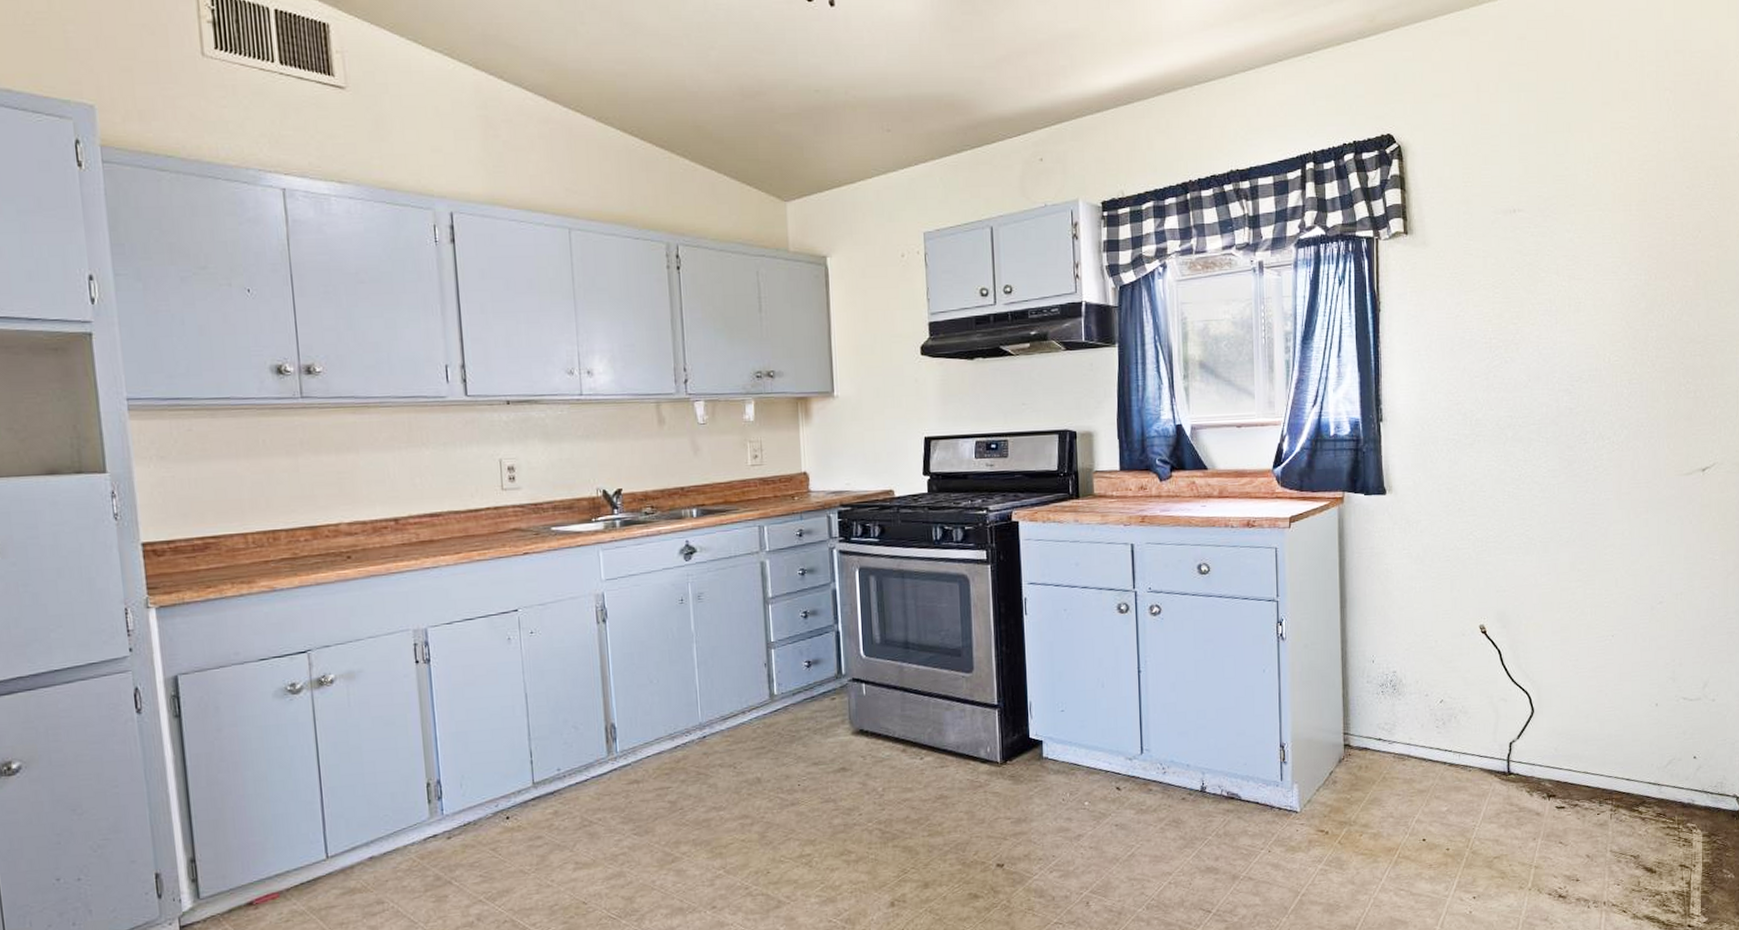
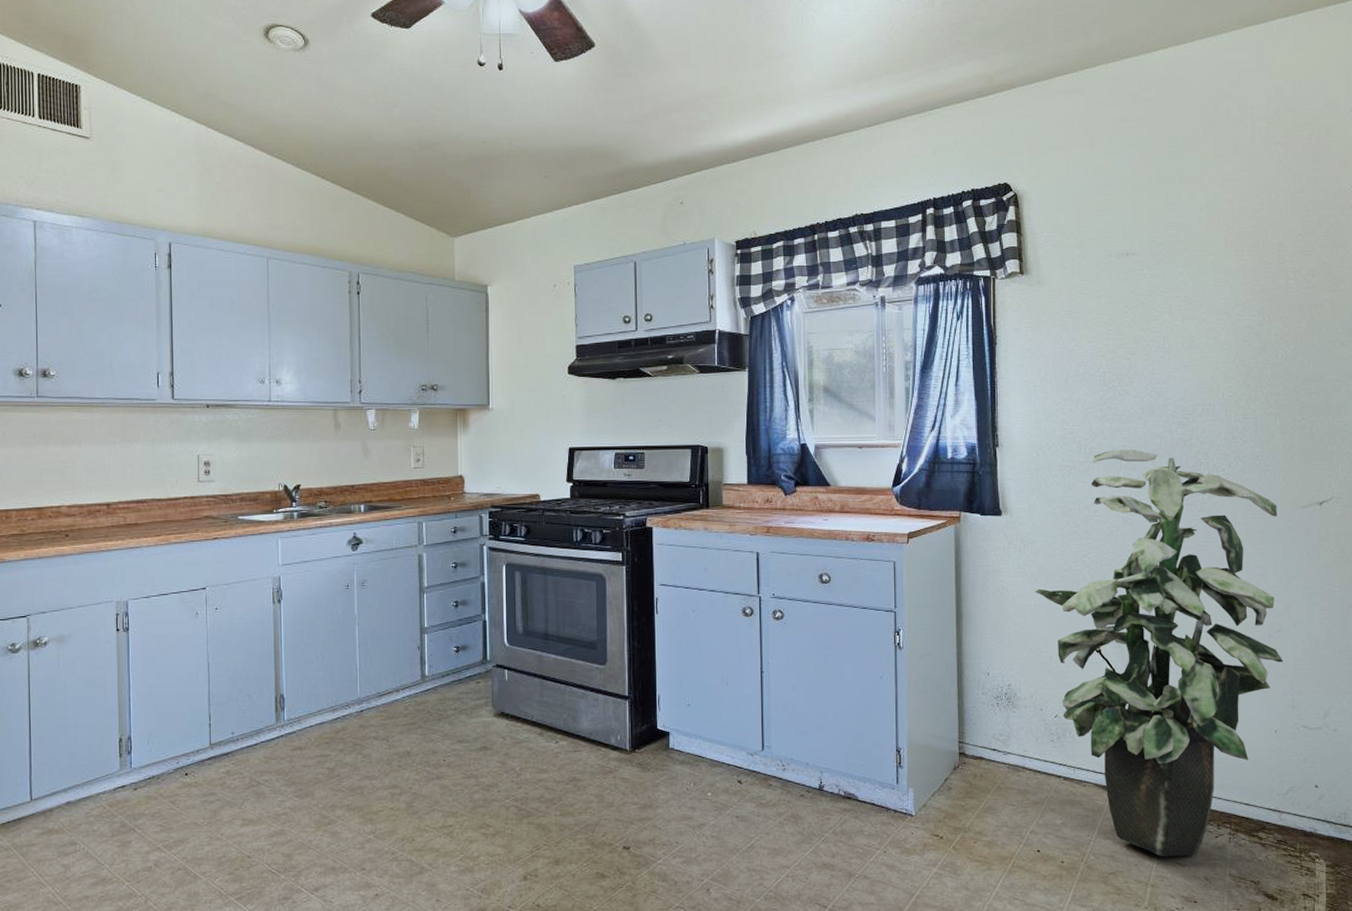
indoor plant: none [1420,420,1665,838] -> present [1035,450,1284,857]

